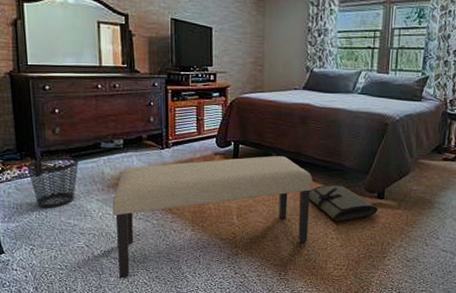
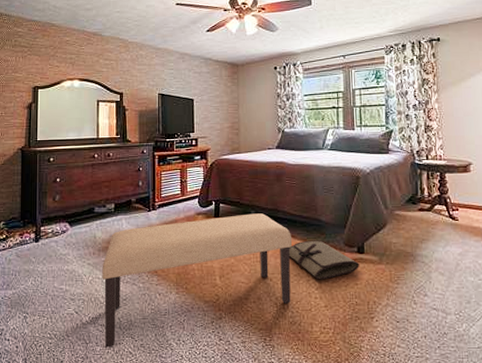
wastebasket: present [26,157,79,209] -> none [27,222,75,275]

